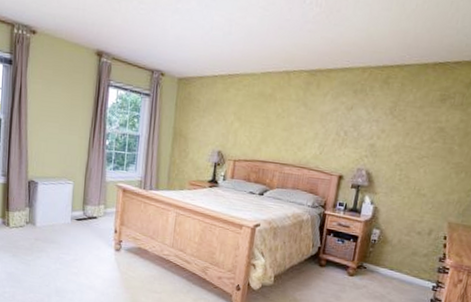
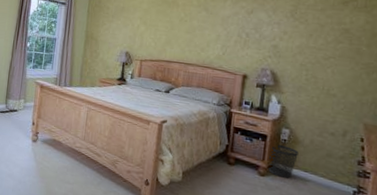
wastebasket: none [357,245,387,277] -> present [268,145,299,179]

